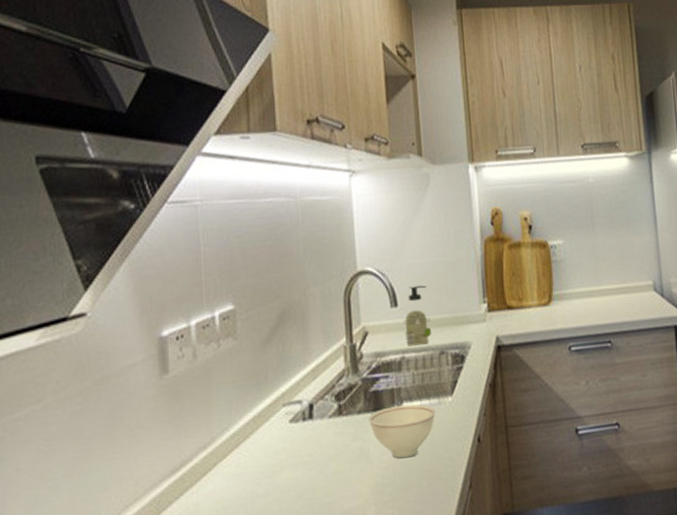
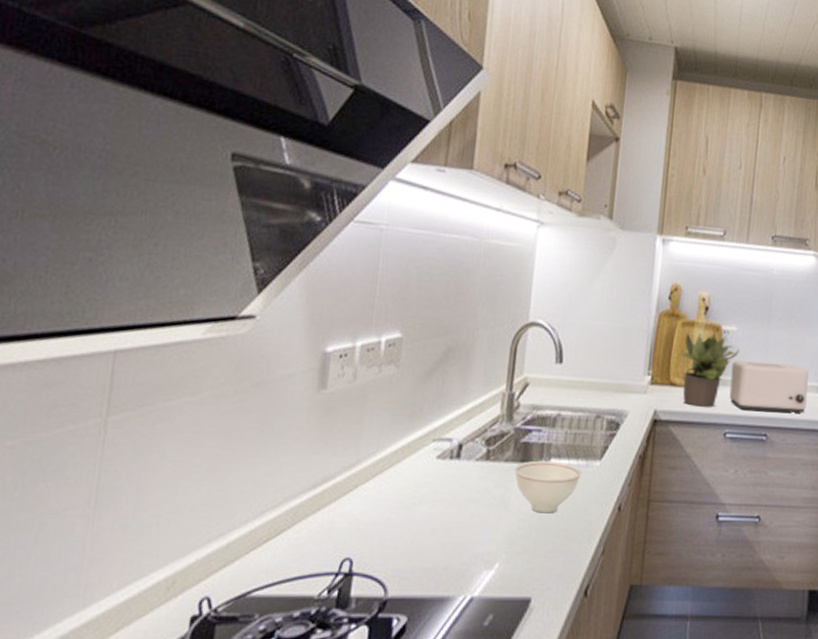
soap dispenser: present [403,285,431,348] -> none [564,346,594,406]
potted plant: none [511,247,569,326] -> present [680,330,739,407]
toaster: none [564,267,645,321] -> present [729,360,809,413]

